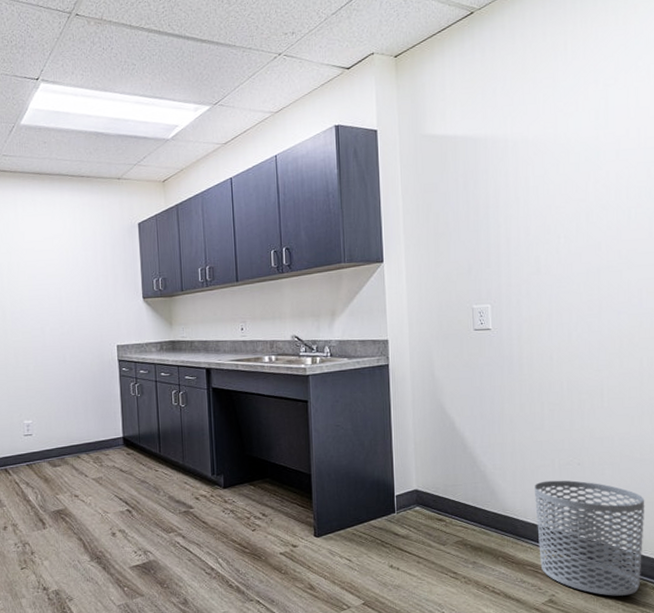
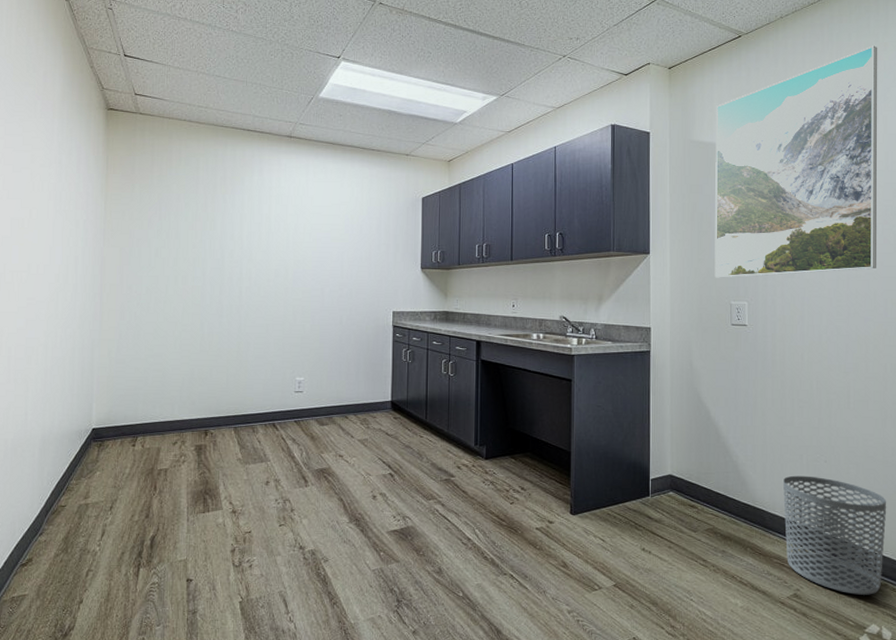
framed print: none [448,8,630,282] -> present [714,45,877,278]

